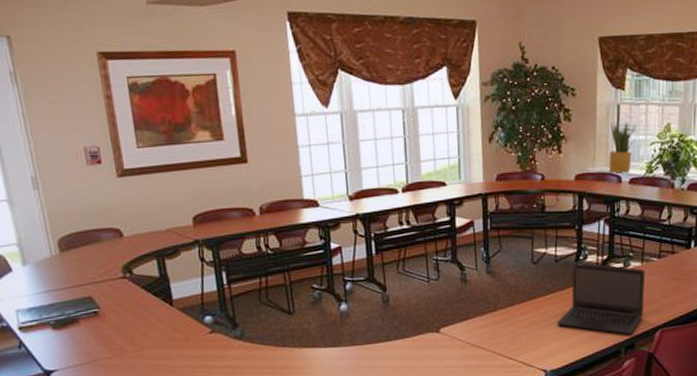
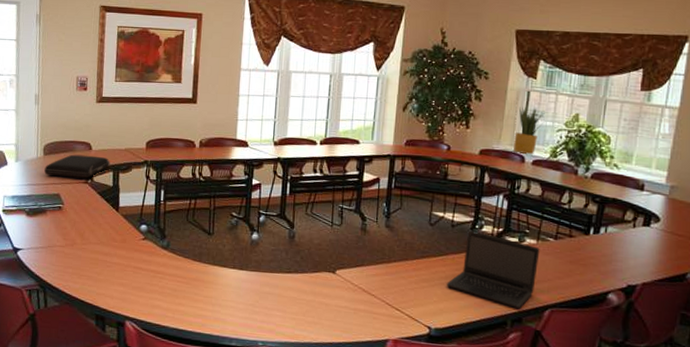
briefcase: none [64,243,151,277] -> present [44,154,111,179]

